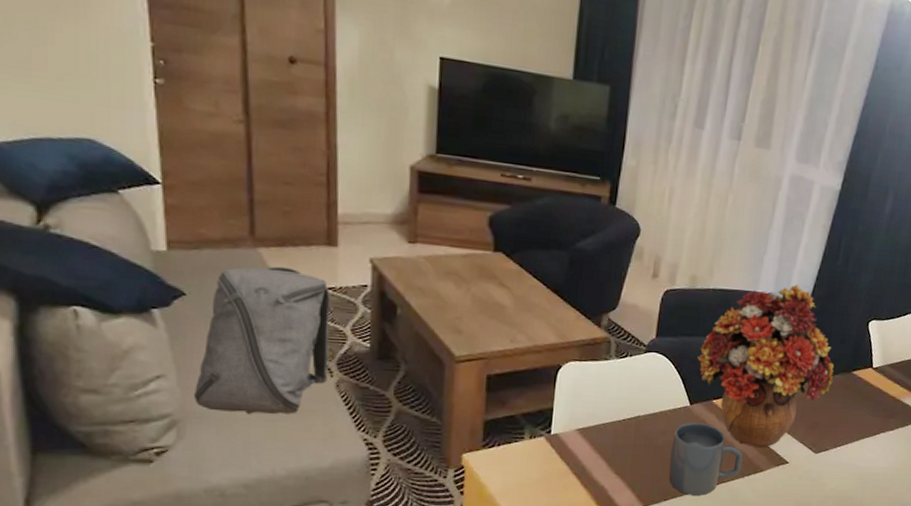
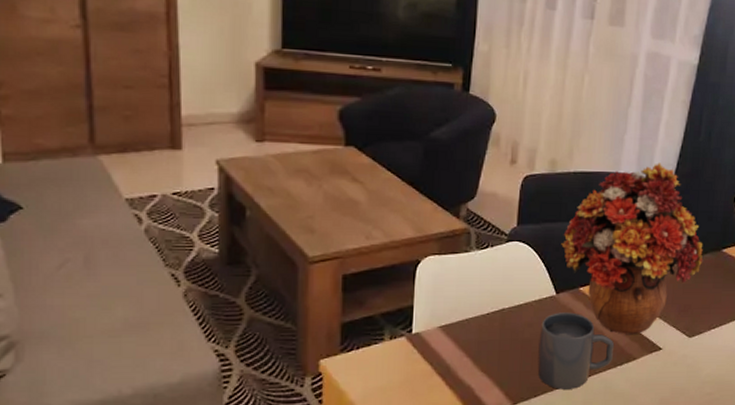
backpack: present [193,266,331,414] -> none [32,173,176,331]

